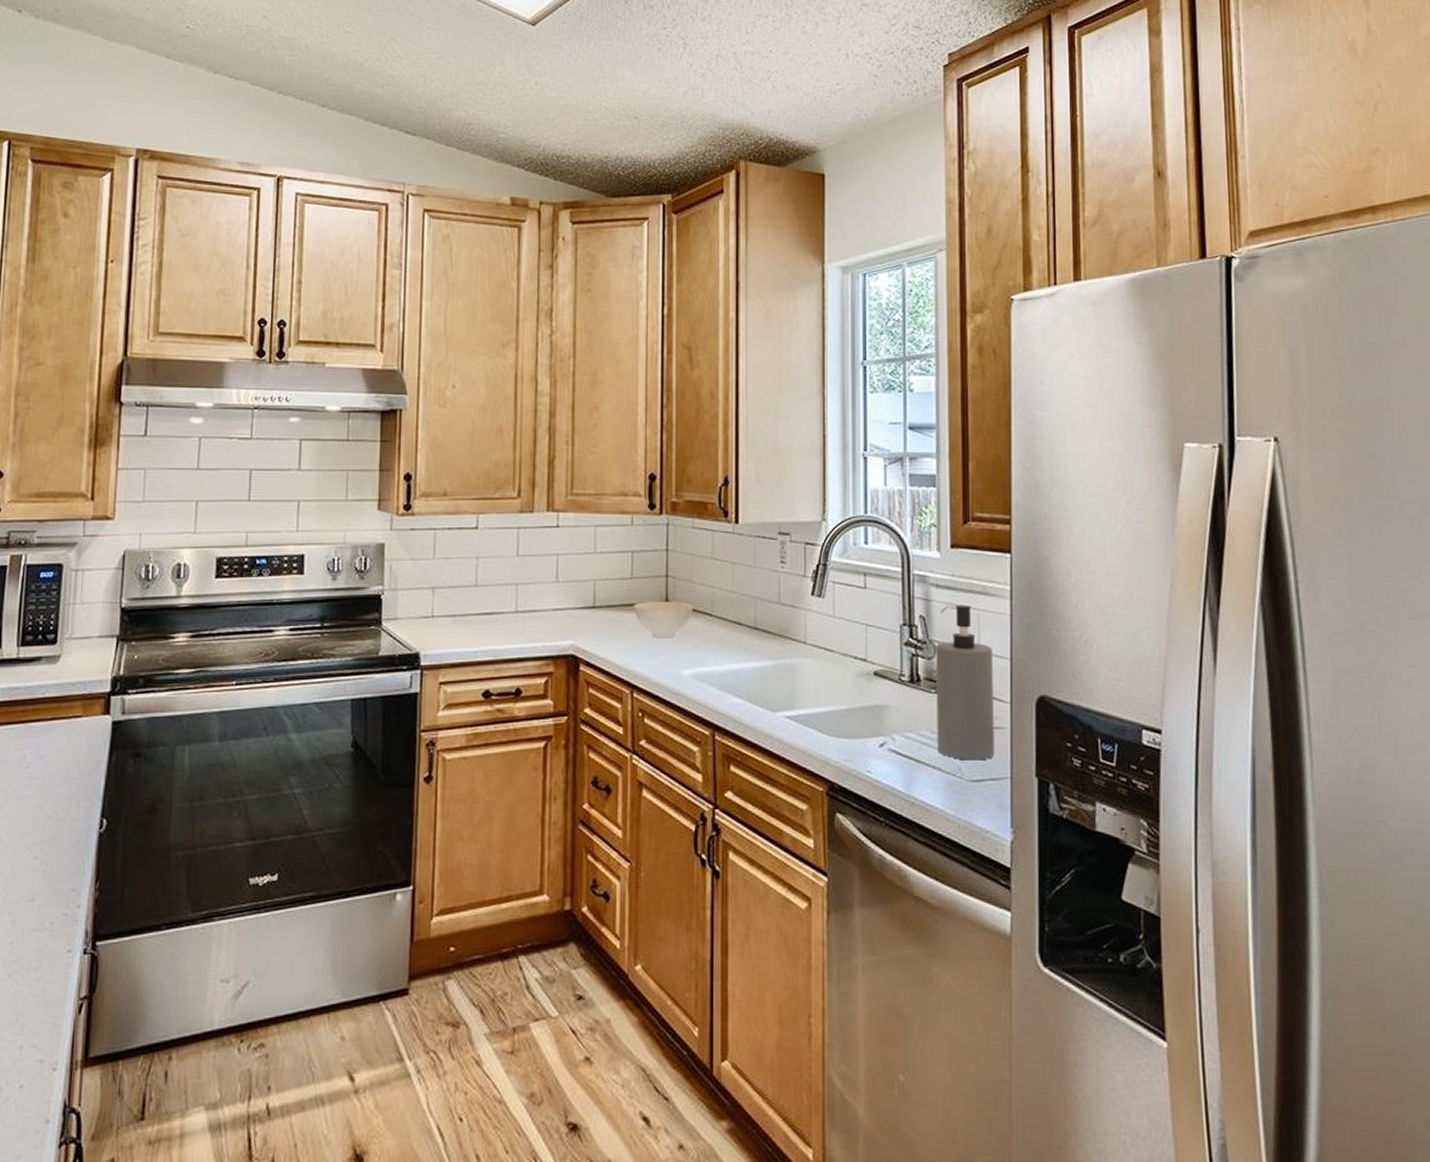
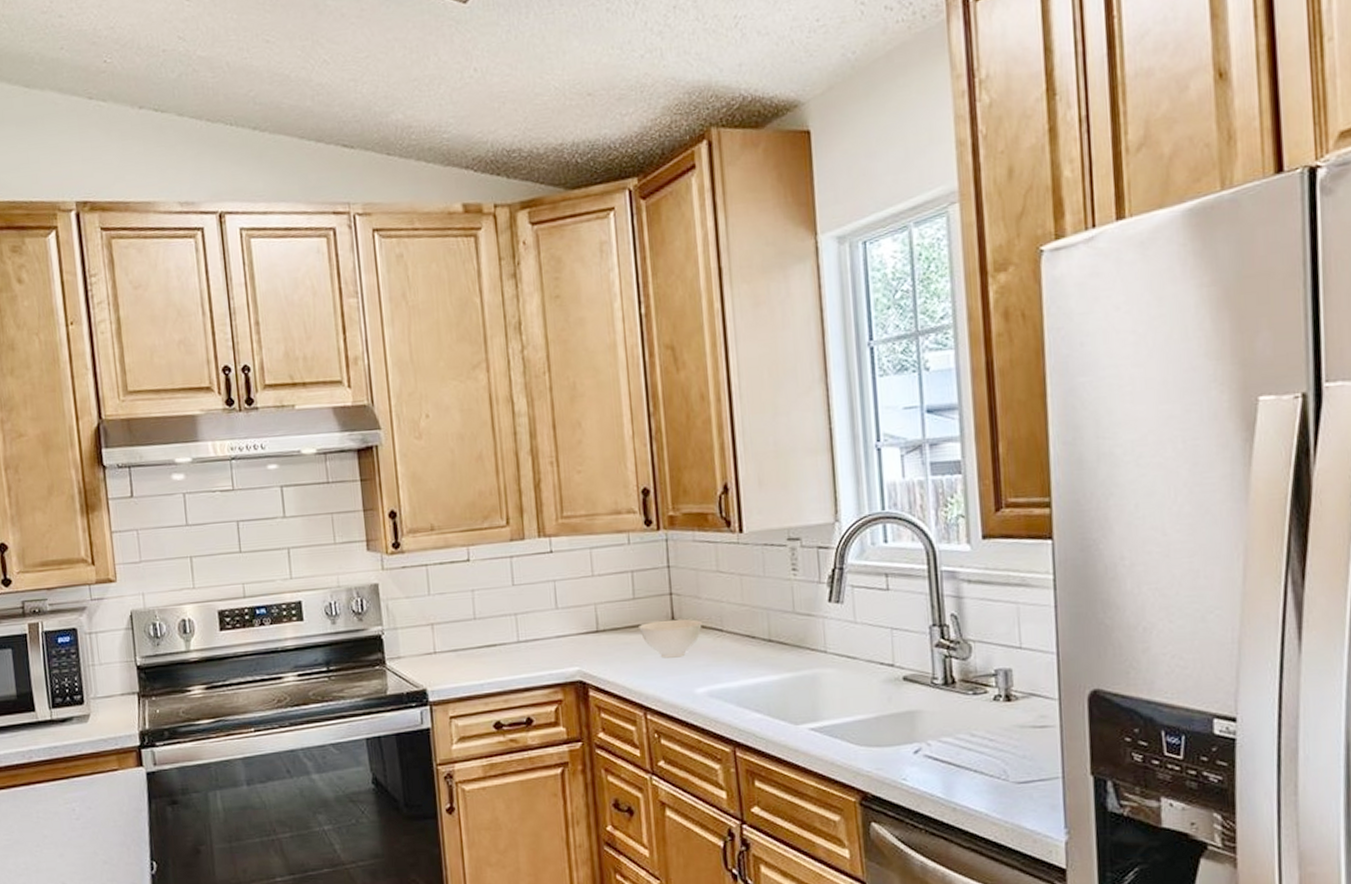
soap dispenser: present [936,604,995,761] -> none [971,599,1043,762]

